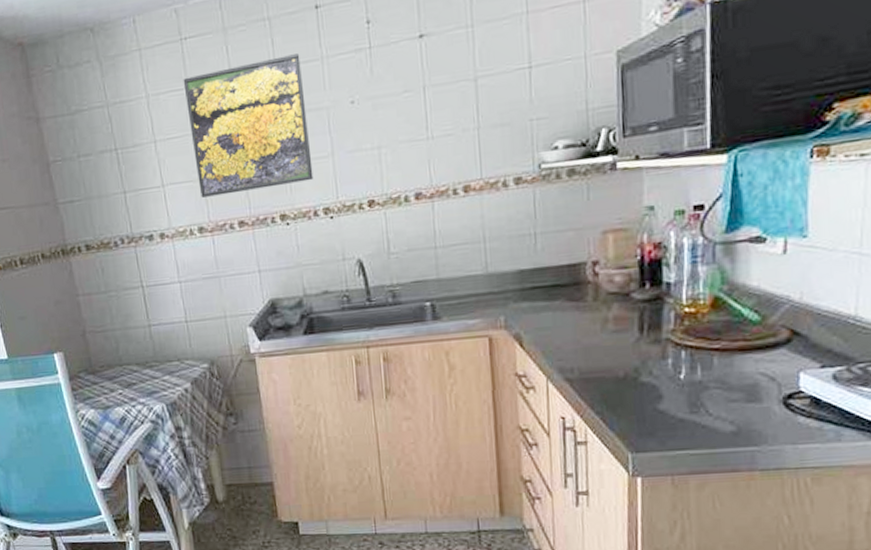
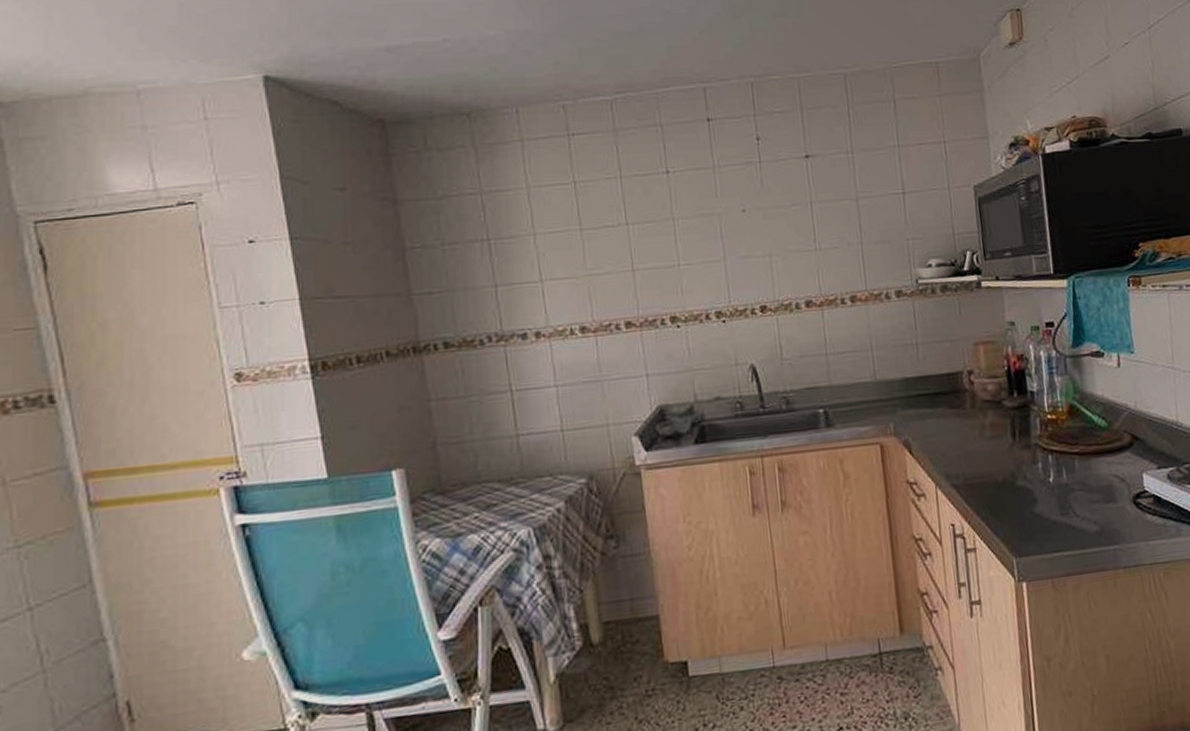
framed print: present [183,54,314,198] -> none [569,161,705,296]

